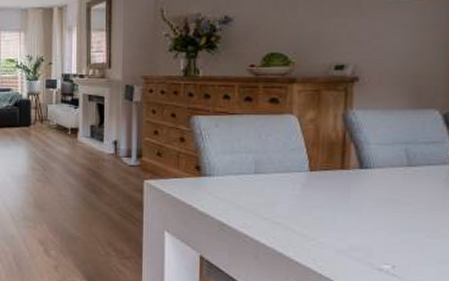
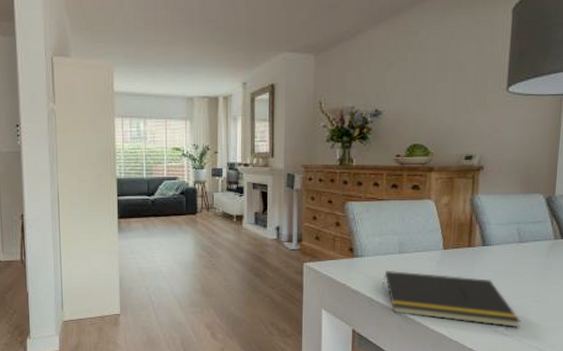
notepad: none [234,193,413,268] -> present [381,271,521,328]

